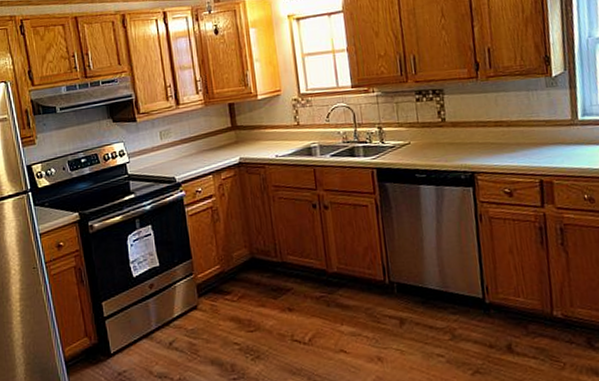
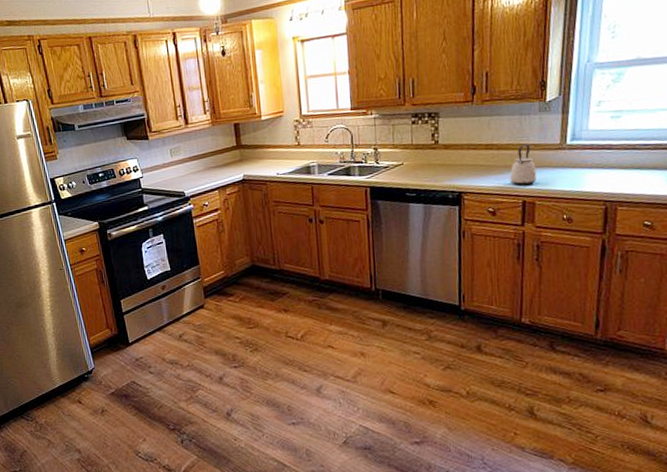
kettle: none [523,120,552,164] -> present [510,143,537,185]

